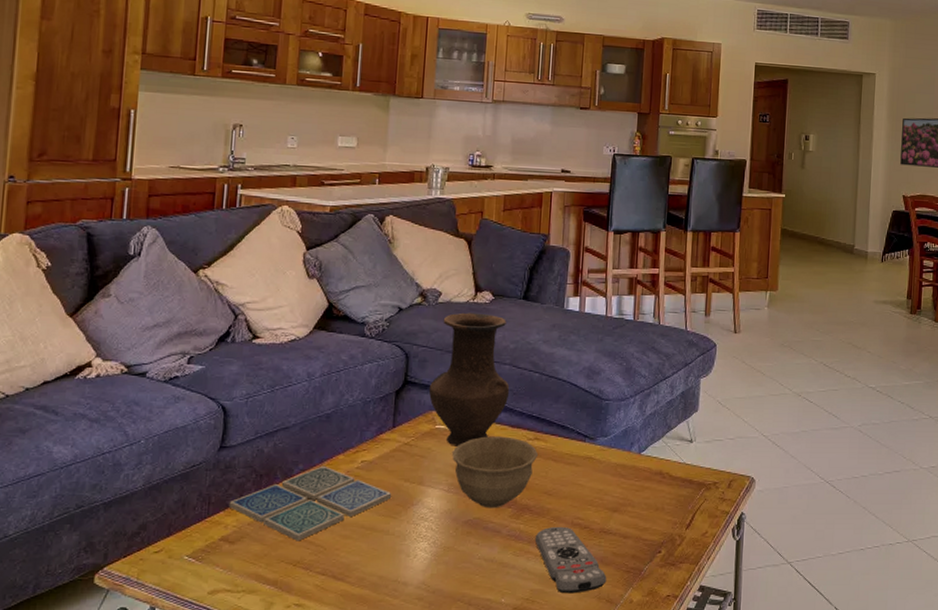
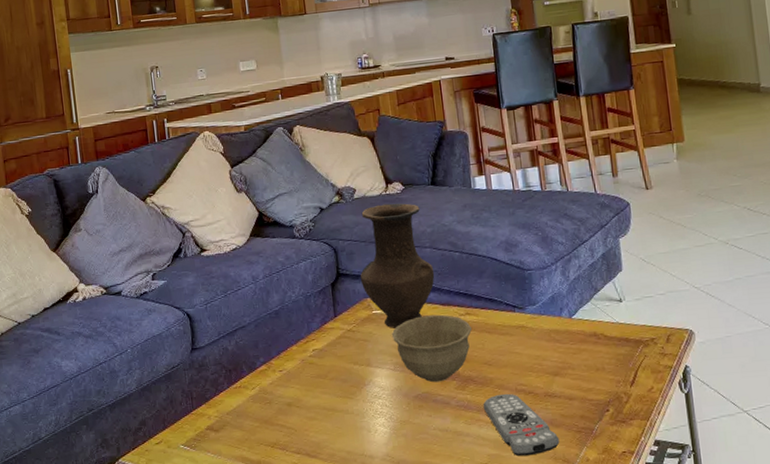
drink coaster: present [228,465,392,541] -> none [208,357,345,426]

